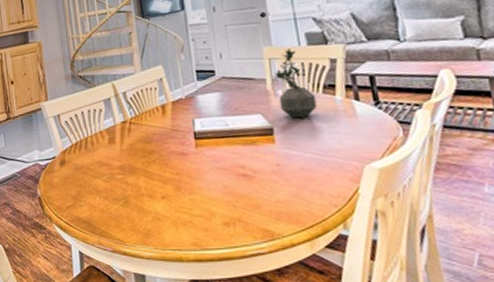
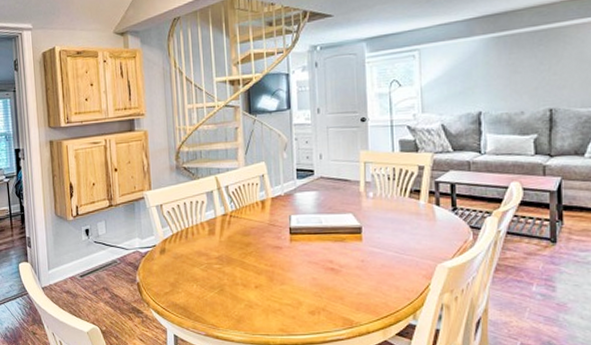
potted plant: present [273,49,317,119] -> none [366,154,402,220]

